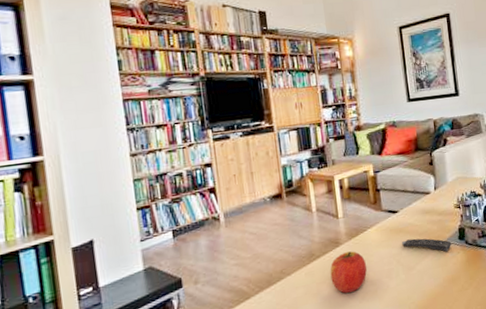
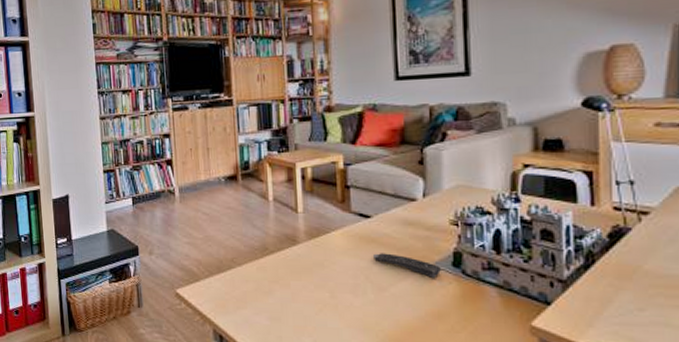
apple: present [330,251,367,293] -> none [284,253,328,300]

